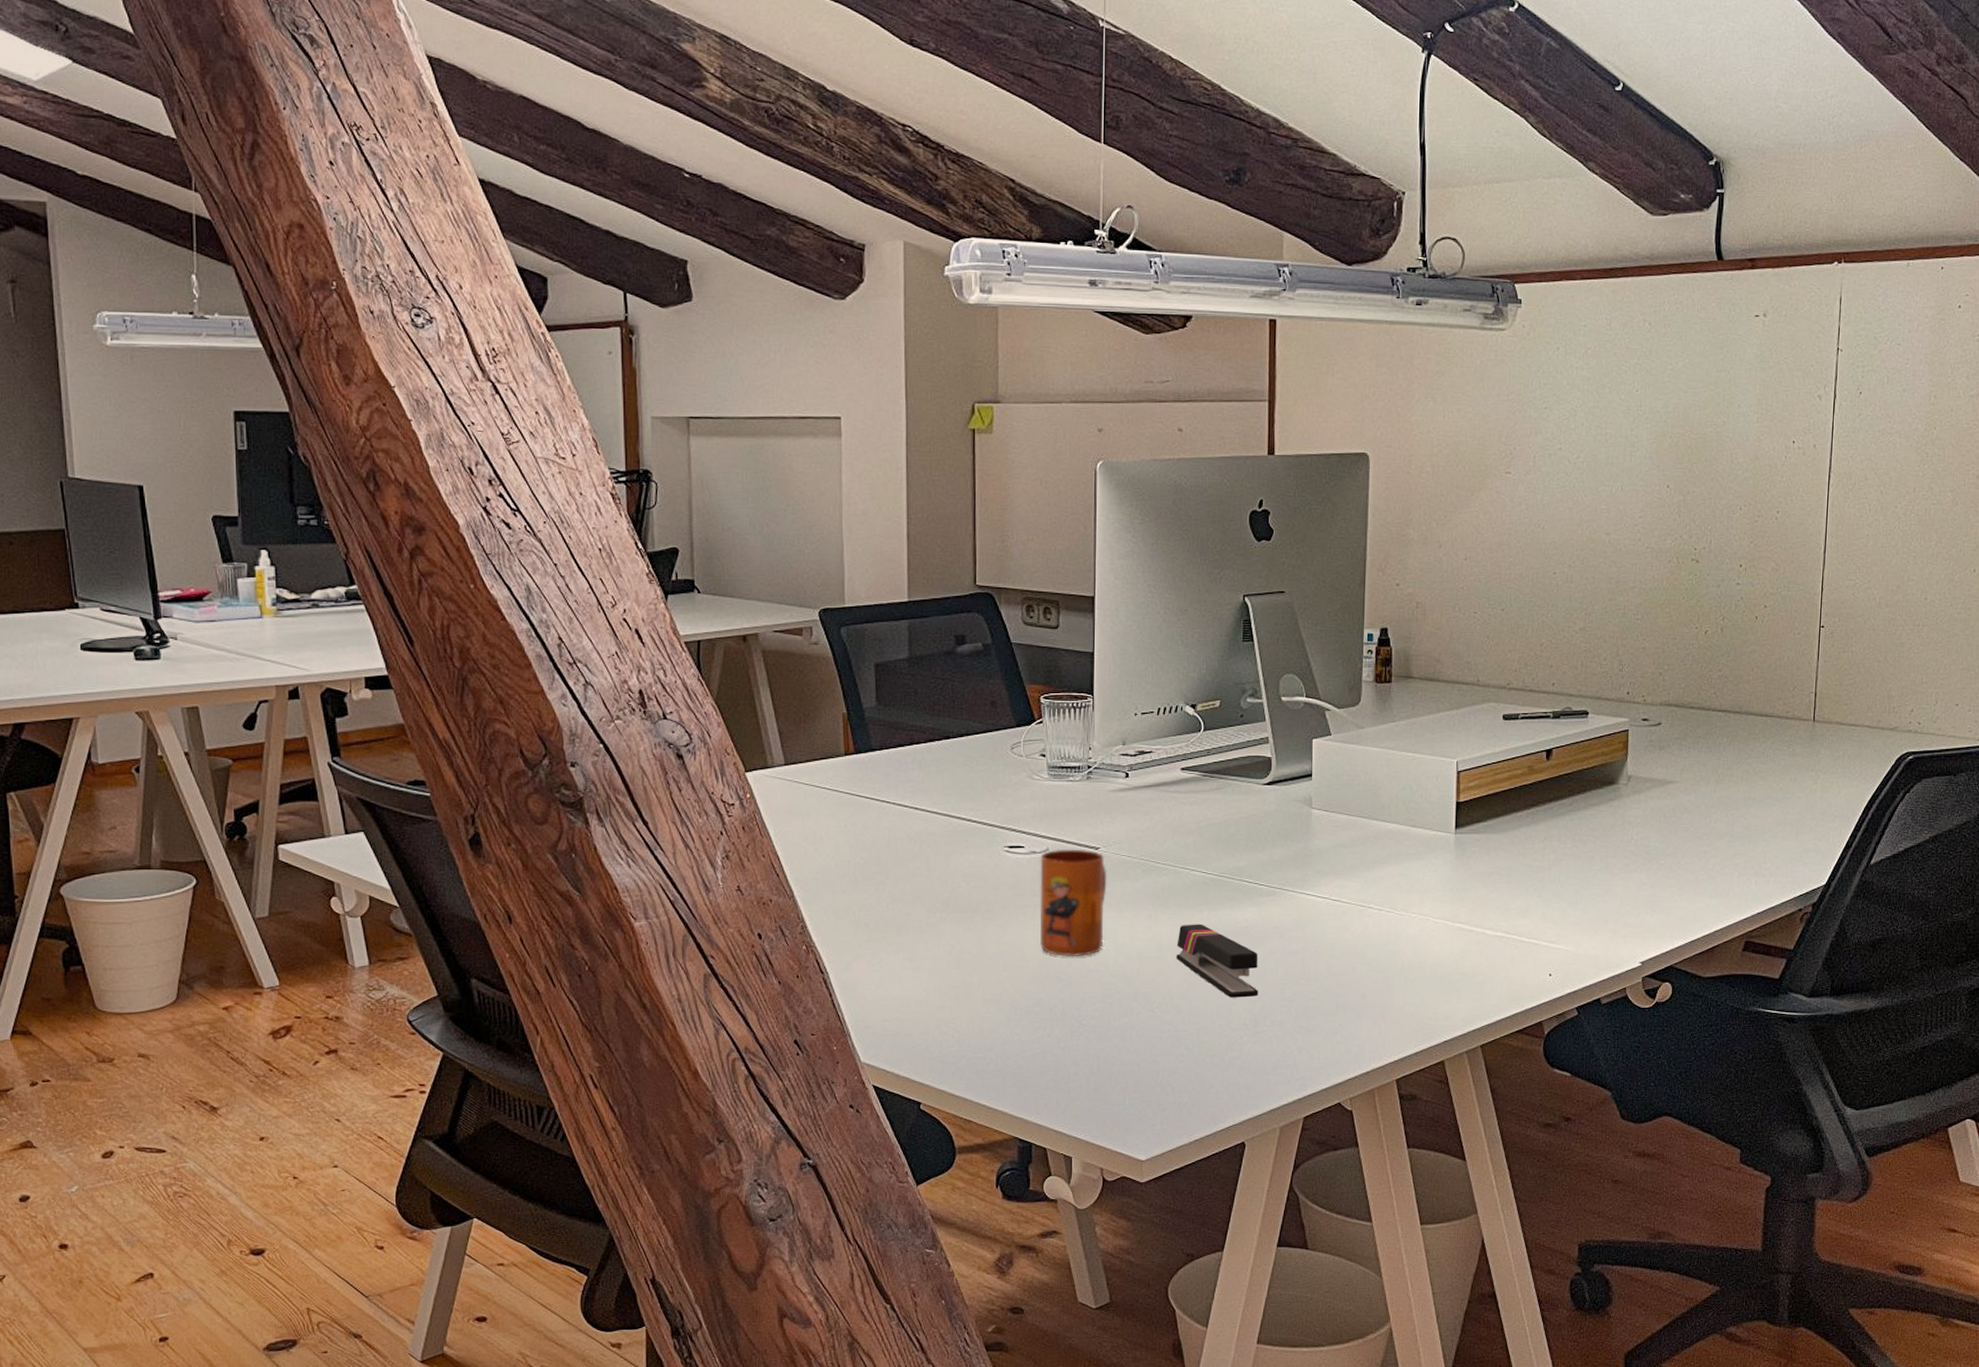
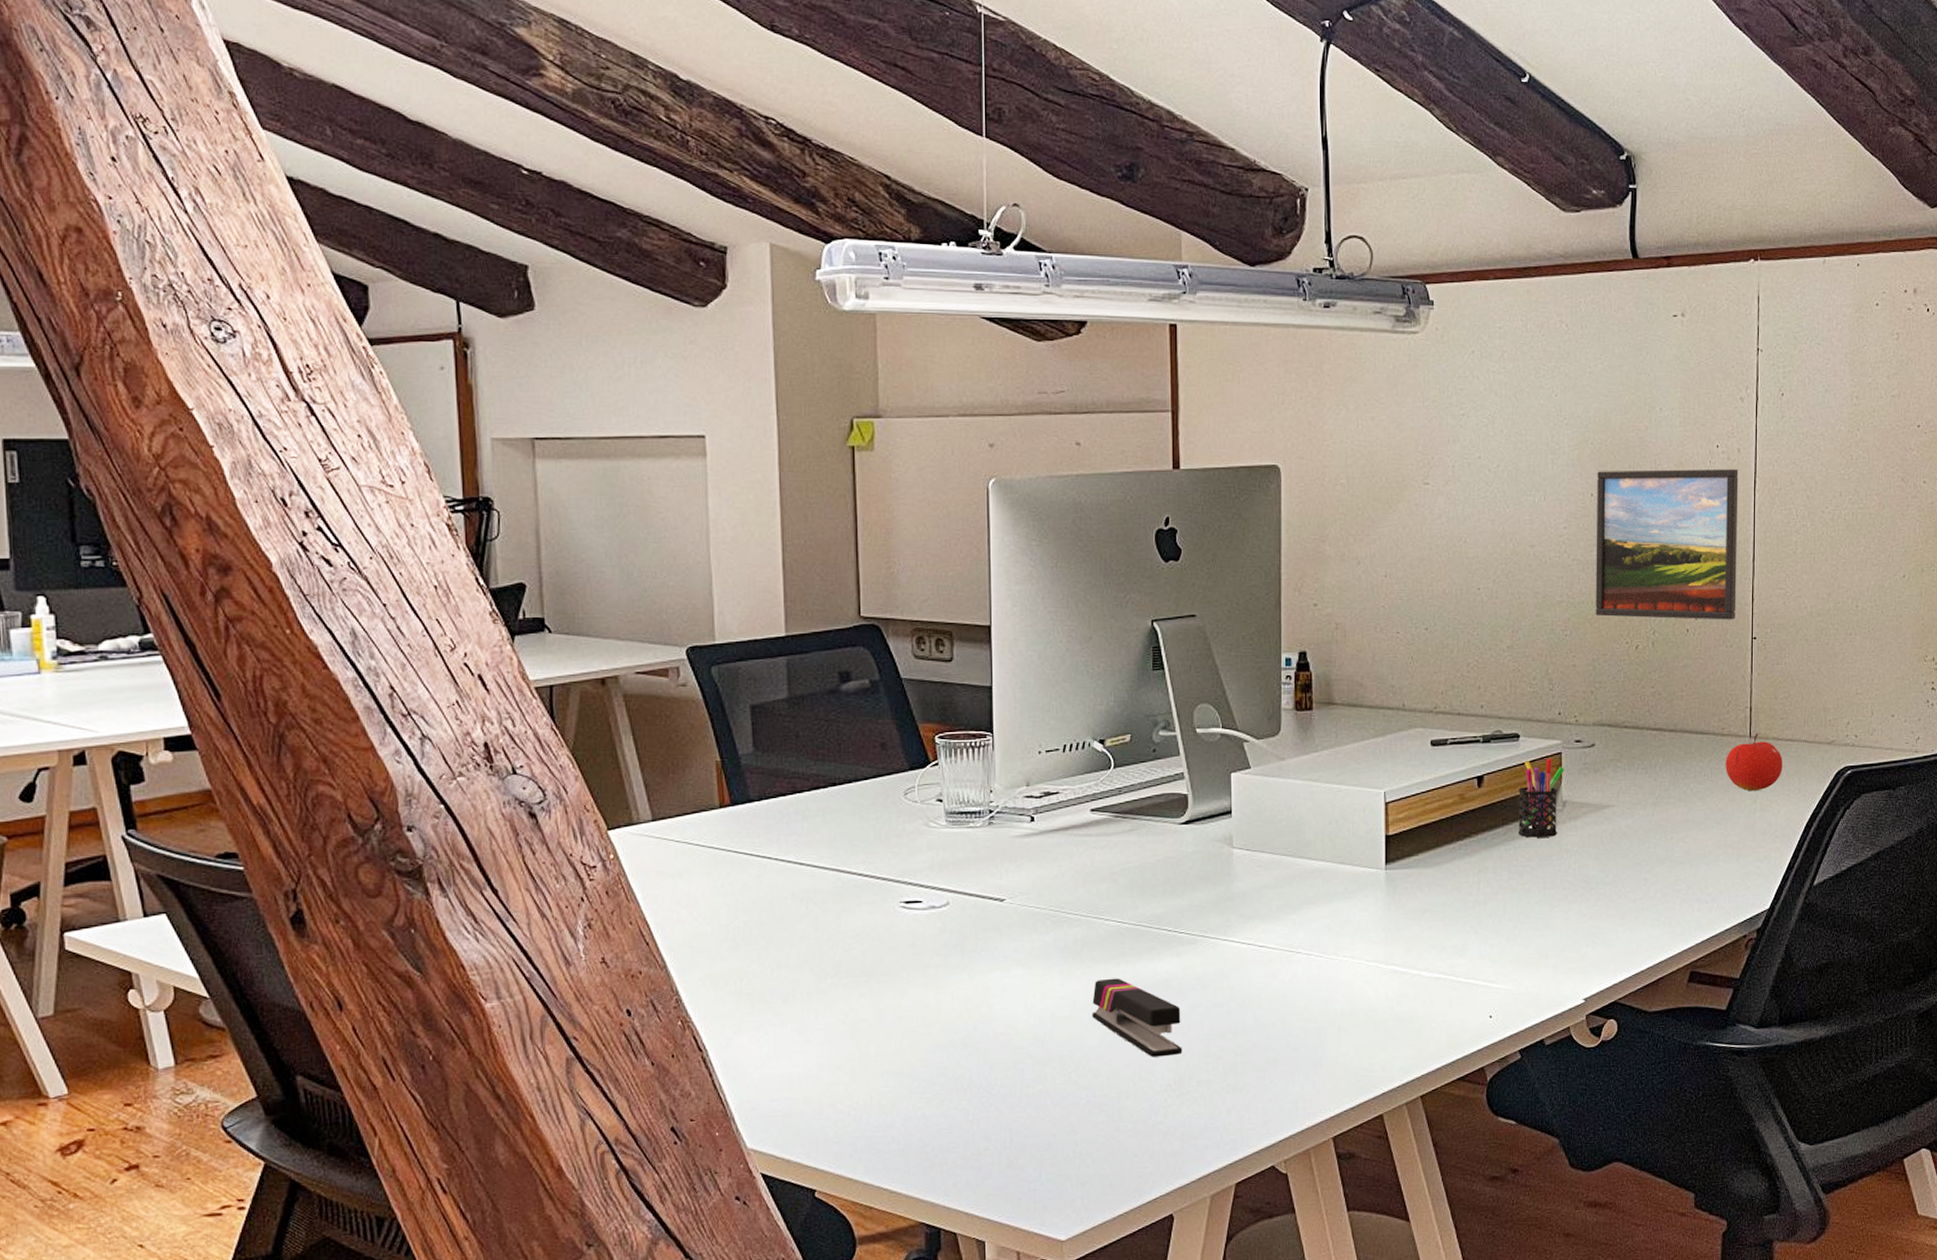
mug: present [1040,849,1107,957] -> none [940,901,1014,1021]
pen holder: none [1583,734,1631,809] -> present [1517,758,1564,838]
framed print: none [1667,463,1814,609] -> present [1595,469,1739,620]
fruit: none [1788,717,1845,773] -> present [1726,733,1783,792]

